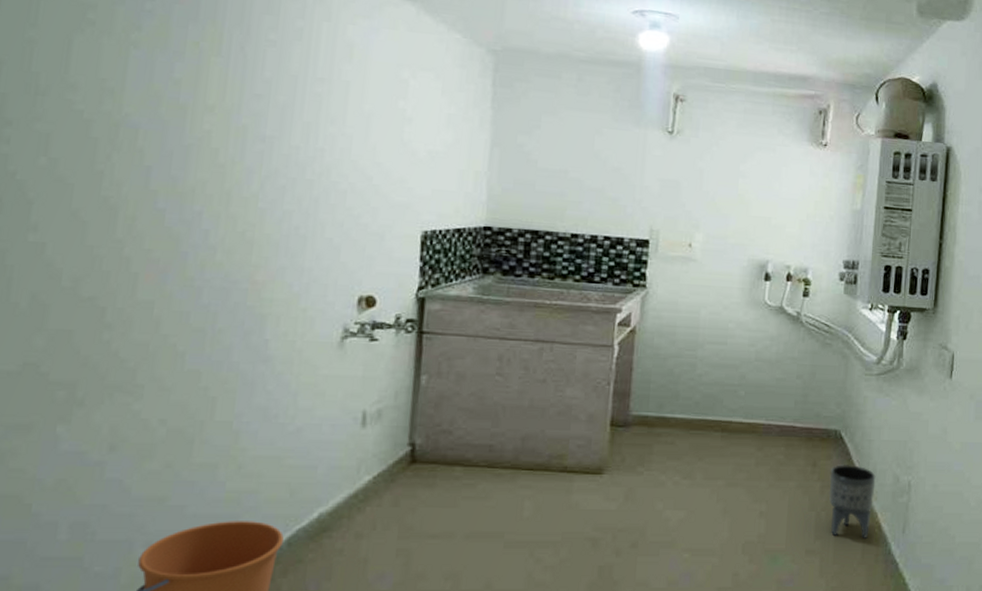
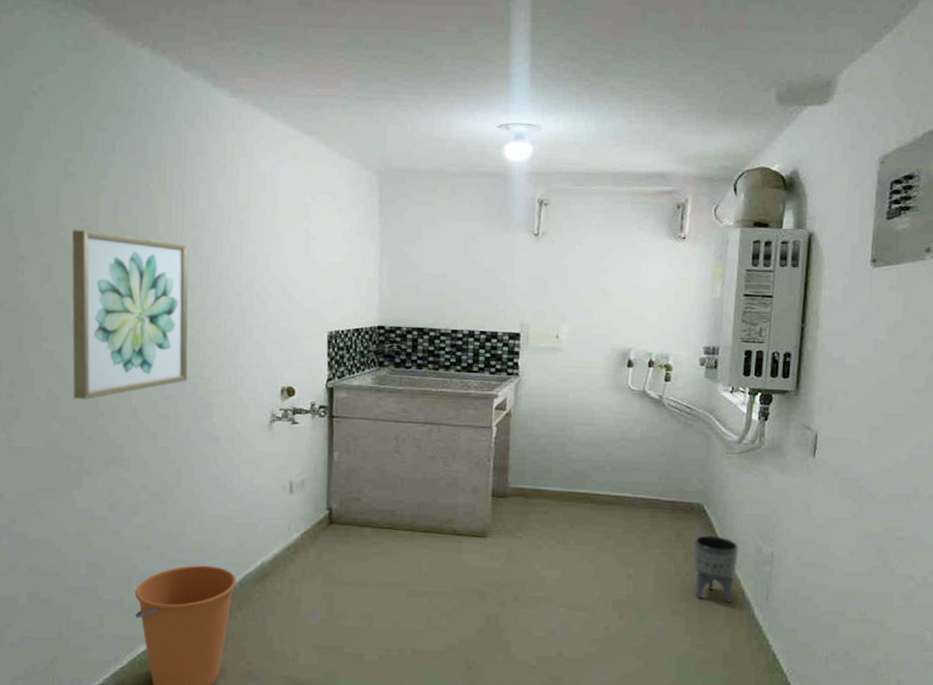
wall art: none [68,91,247,309] -> present [71,229,189,400]

